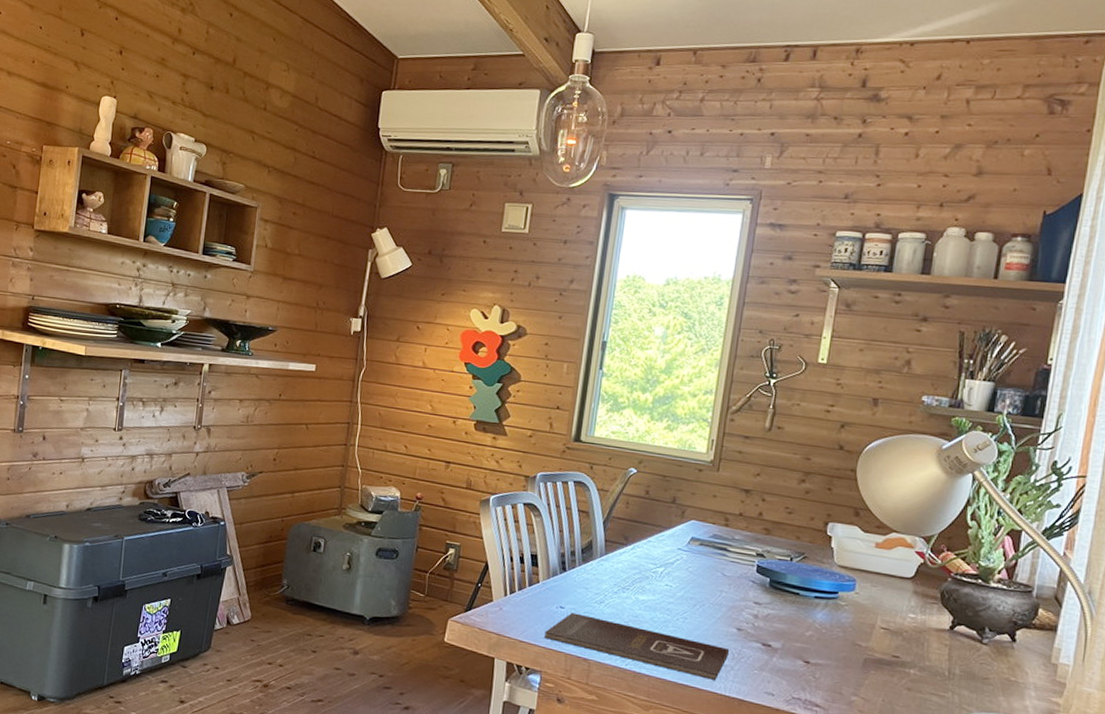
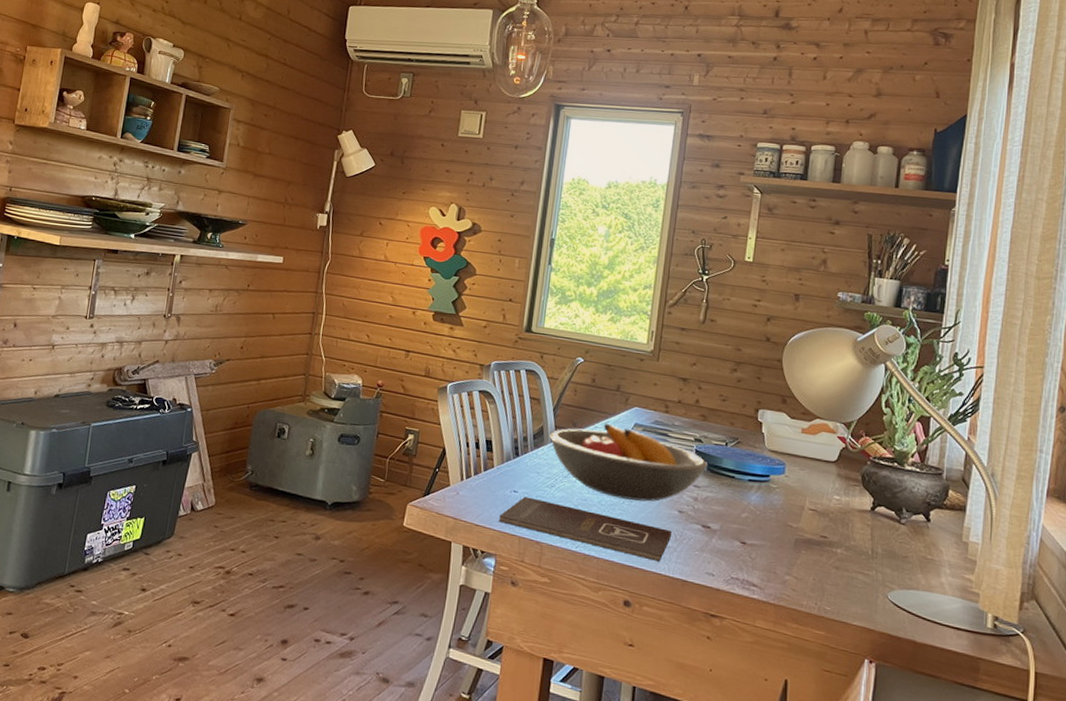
fruit bowl: none [599,537,770,619] -> present [549,423,707,502]

